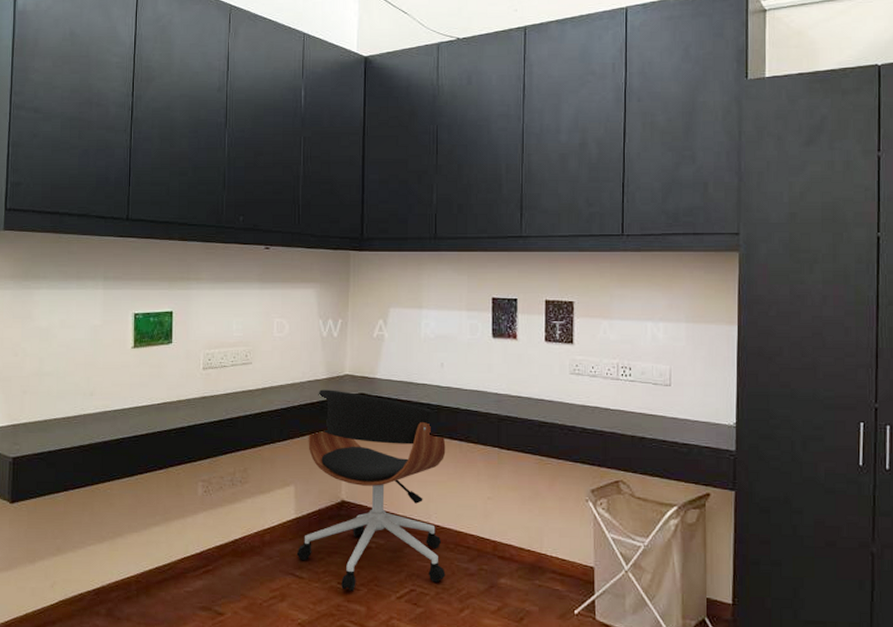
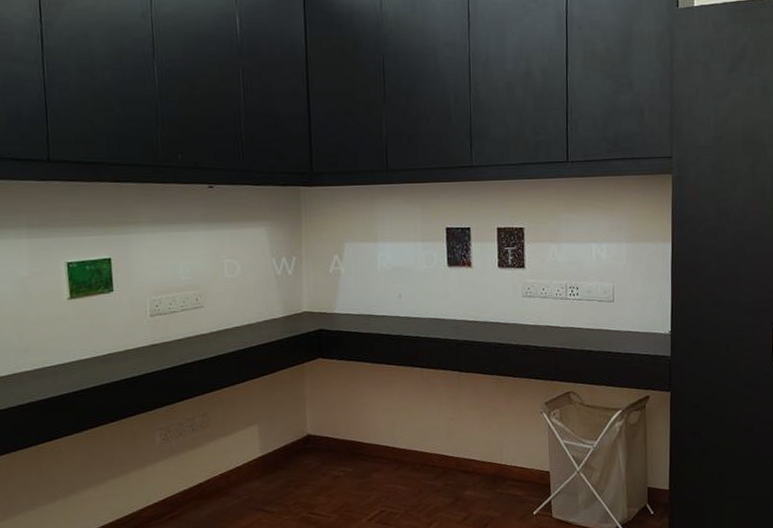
office chair: present [296,389,446,591] -> none [265,327,413,519]

